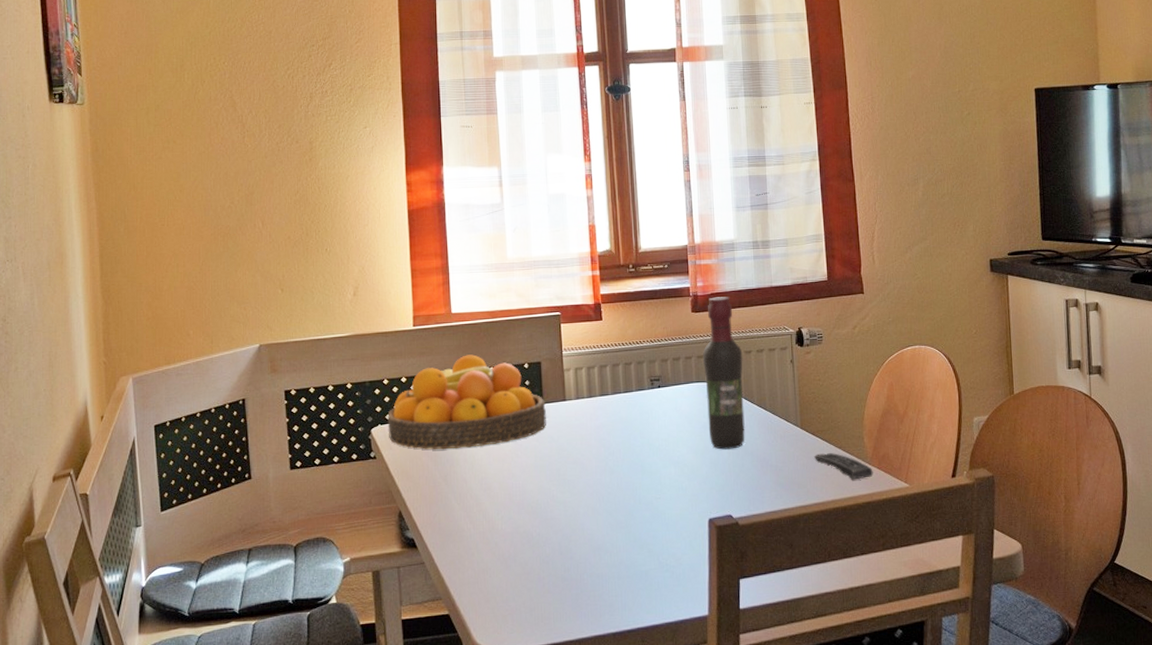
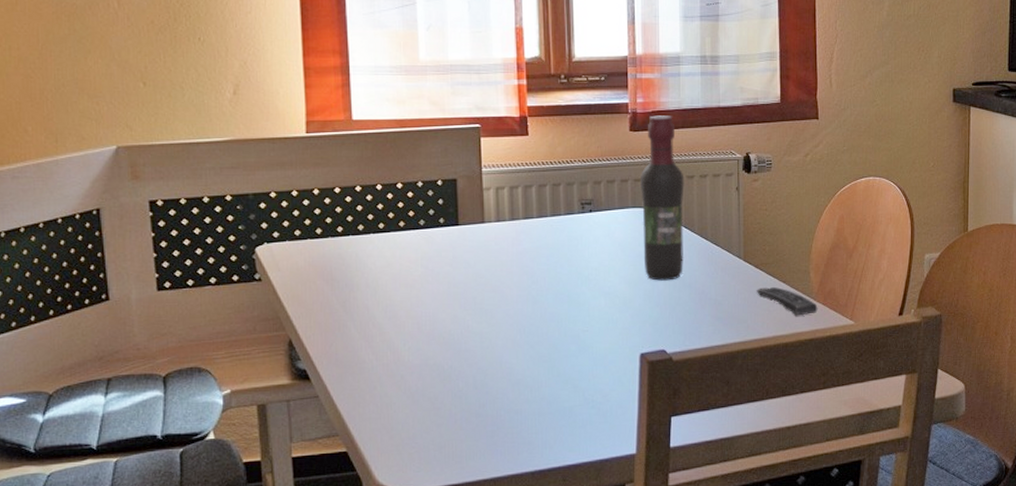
fruit bowl: present [387,354,546,450] -> none [275,168,462,273]

